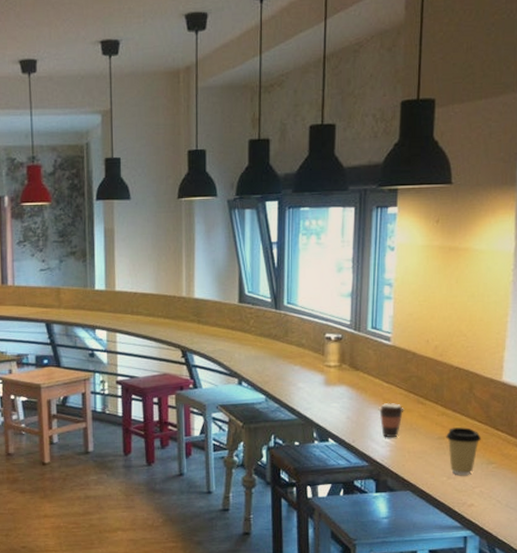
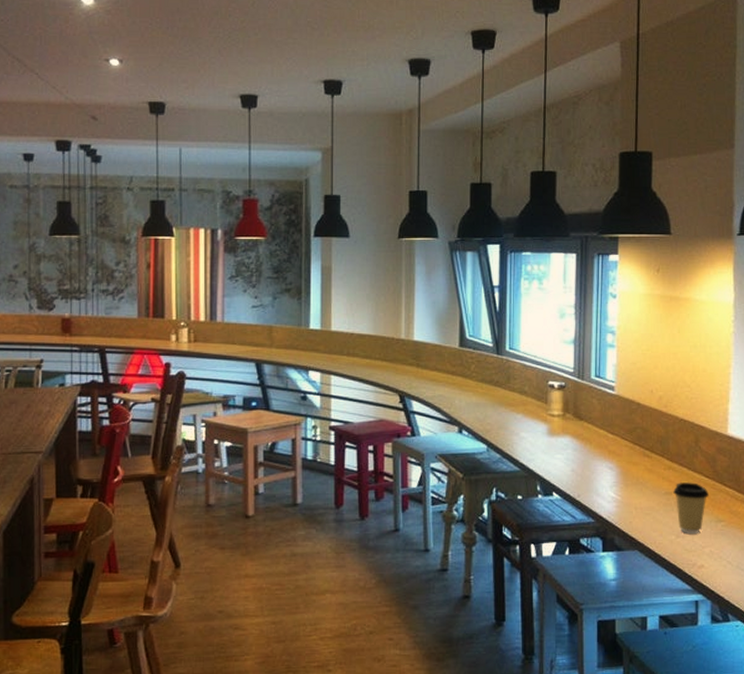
coffee cup: present [378,403,404,438] -> none [603,455,630,493]

